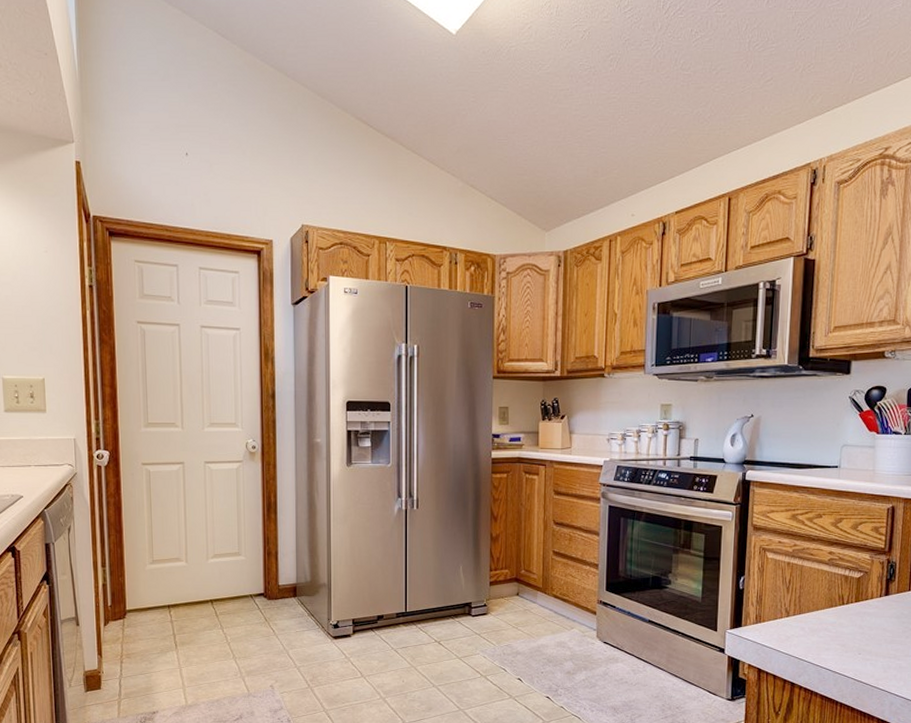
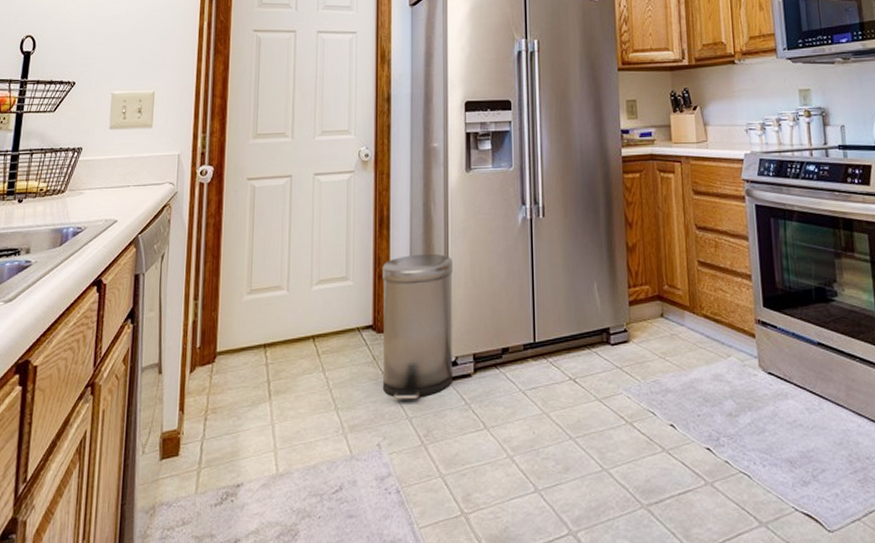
pedal bin: none [271,536,335,653] -> present [383,253,454,400]

